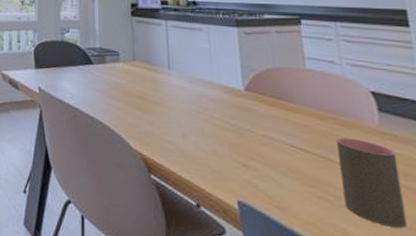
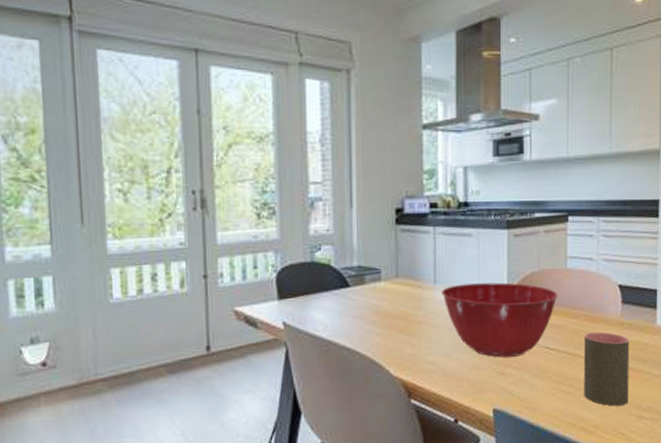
mixing bowl: none [176,72,299,150] -> present [442,282,558,358]

